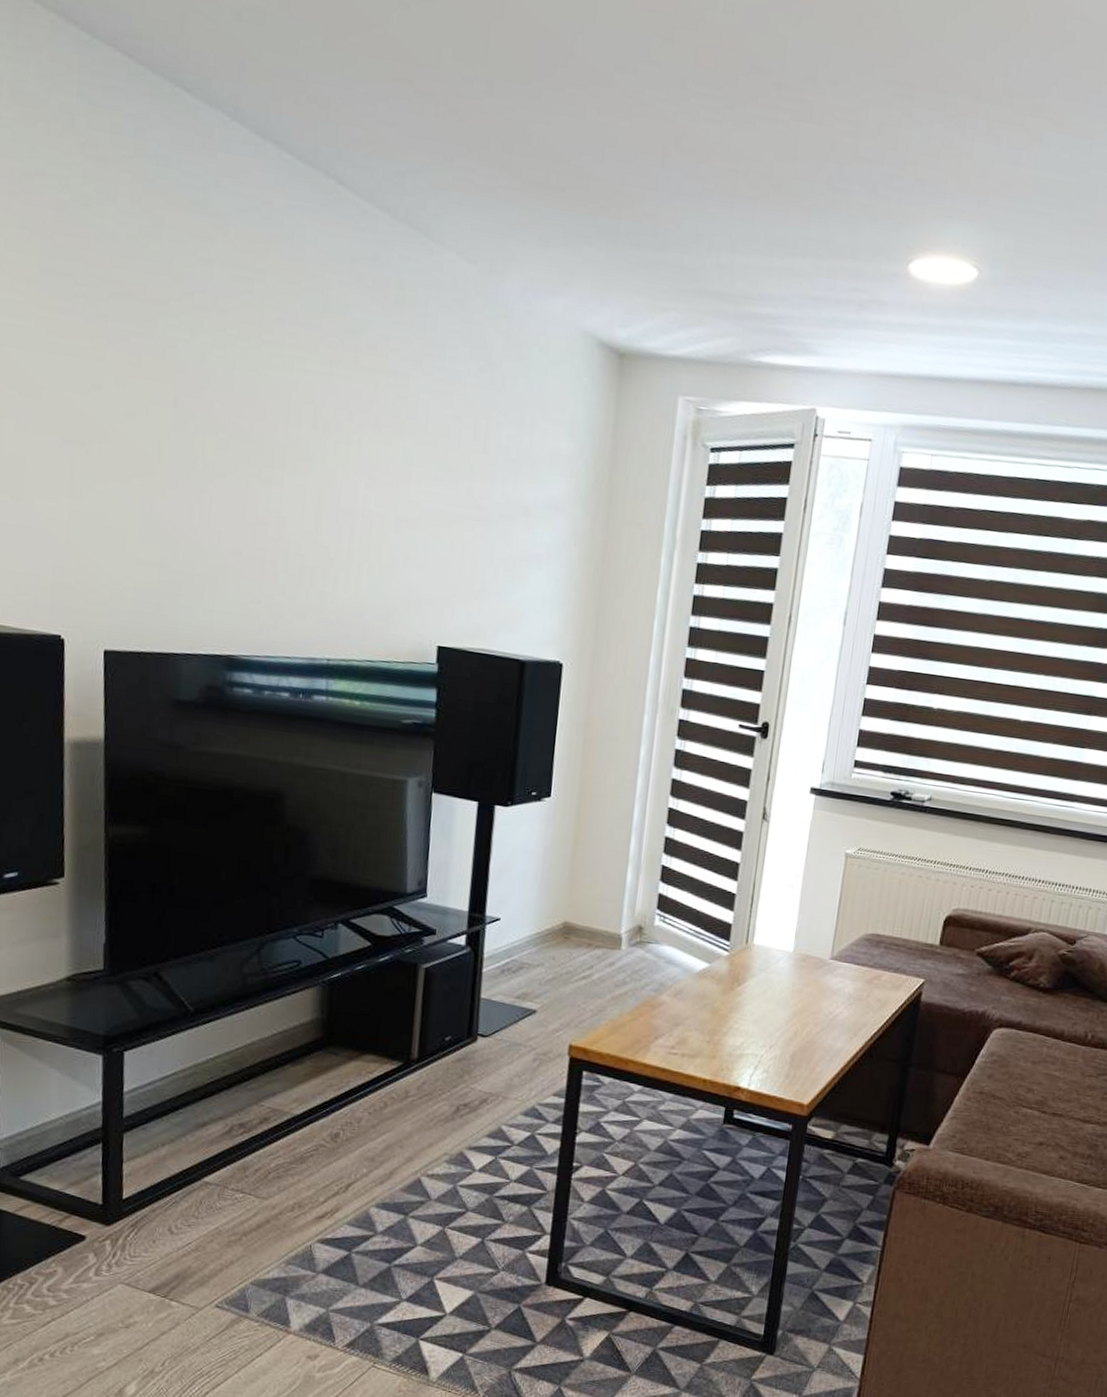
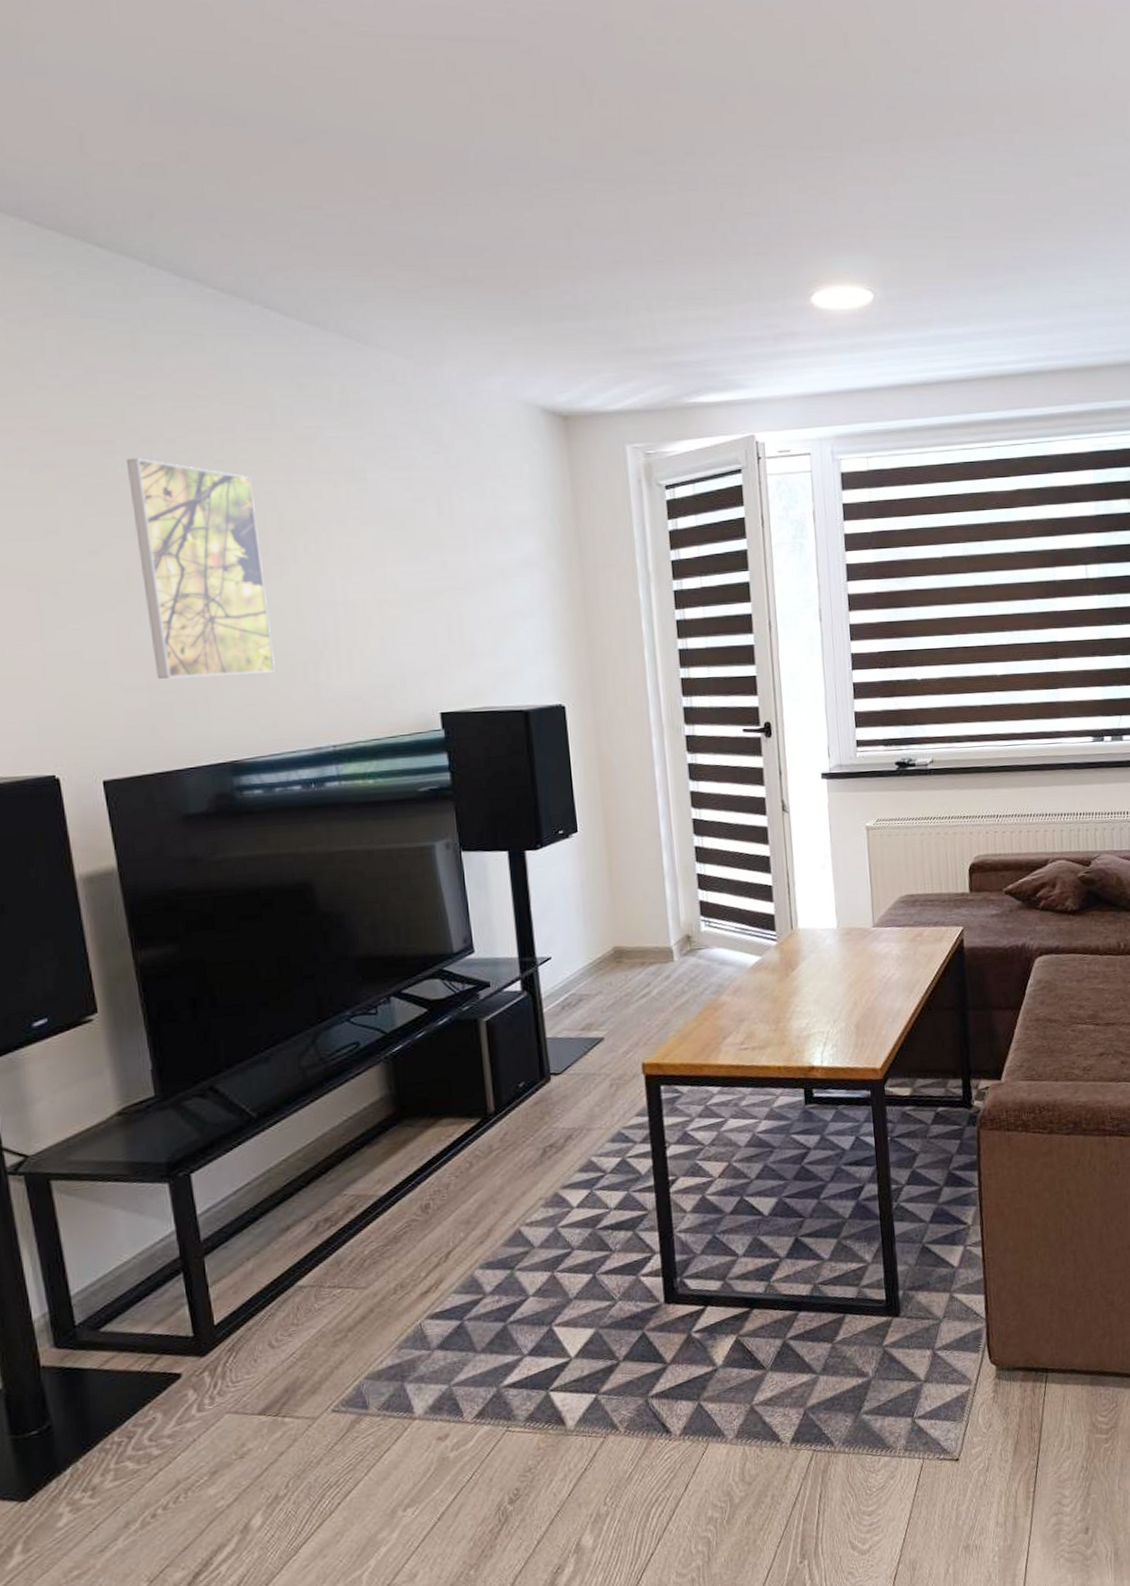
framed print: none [171,323,295,572] -> present [126,458,275,679]

